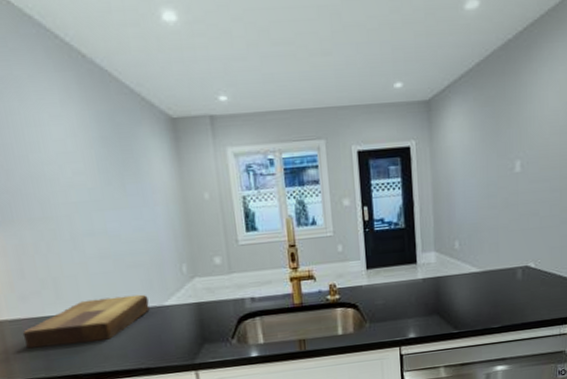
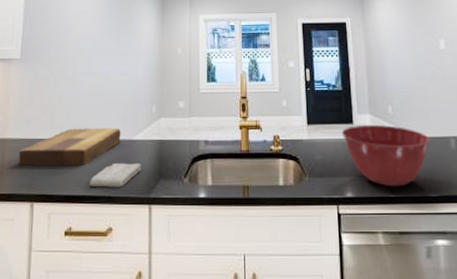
washcloth: none [120,330,181,361] -> present [89,162,142,187]
mixing bowl: none [404,261,496,323] -> present [341,124,430,187]

